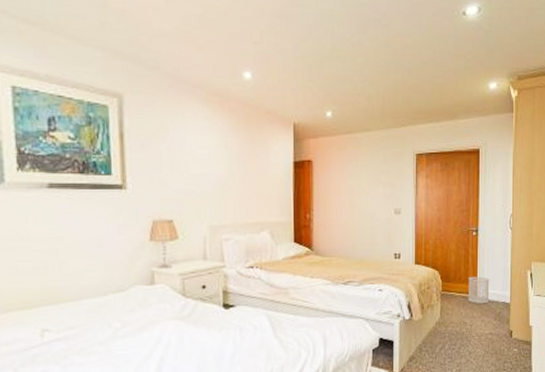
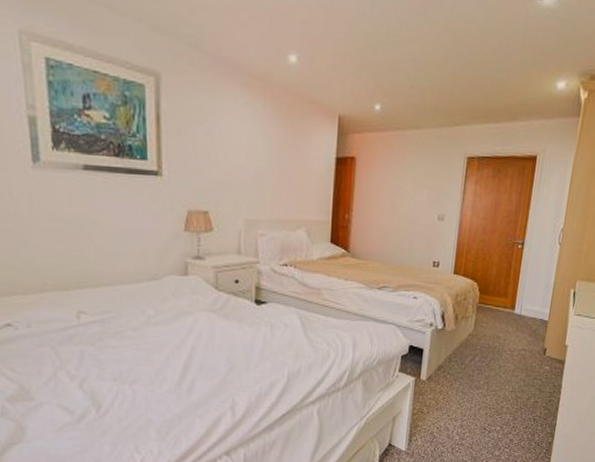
wastebasket: present [468,277,490,304] -> none [504,291,530,320]

